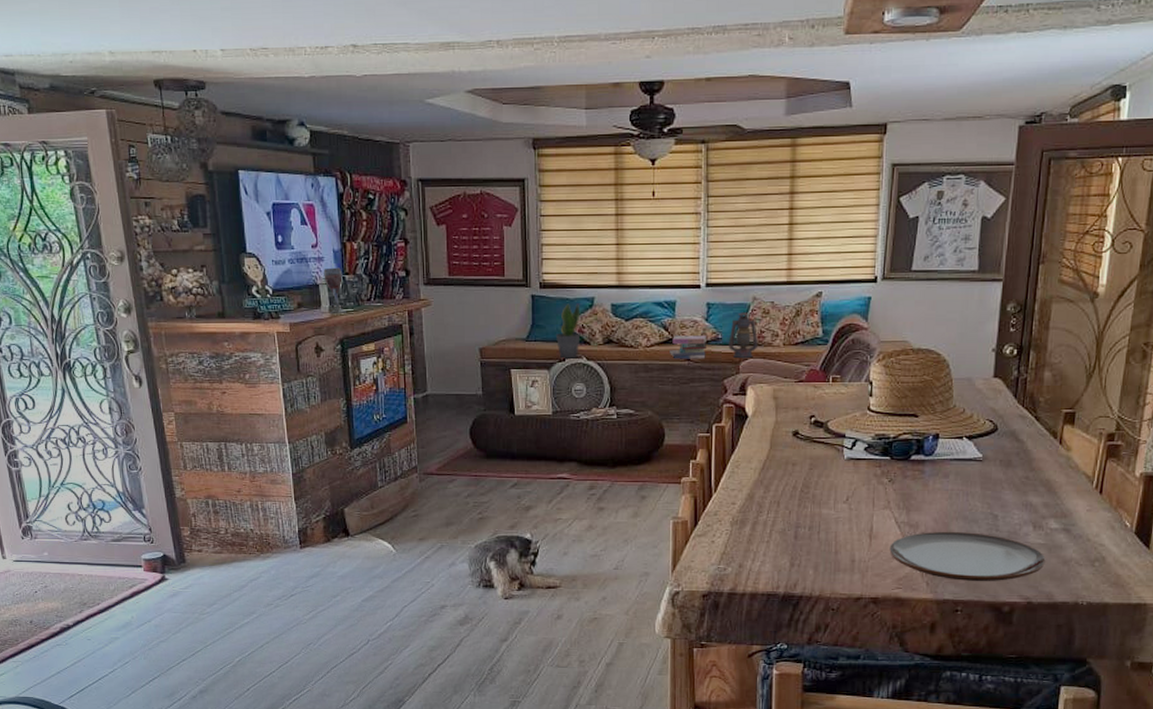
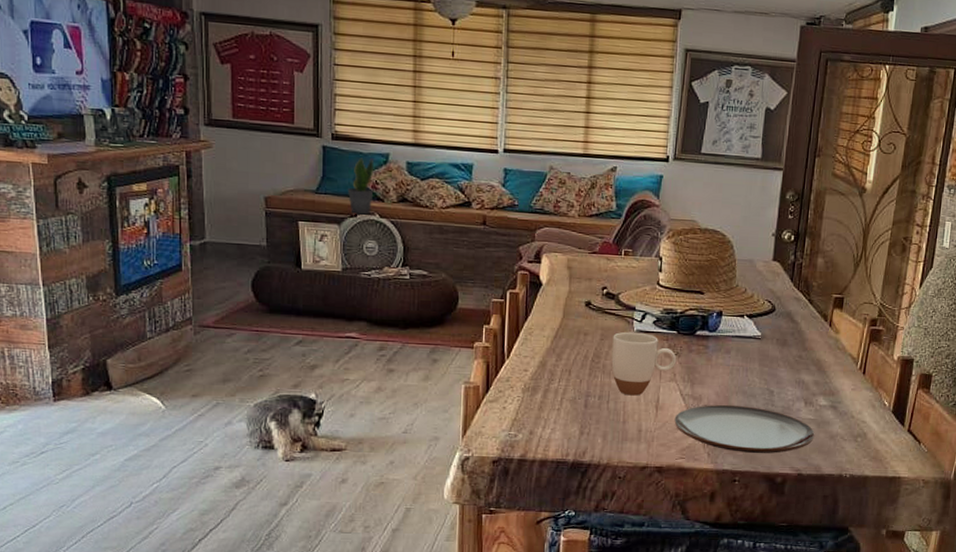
cup: present [323,267,347,315] -> none [89,97,116,149]
books: present [668,335,707,359] -> none [464,199,504,225]
lantern: present [728,312,759,359] -> none [524,181,554,228]
mug: none [821,460,891,525] -> present [611,331,677,396]

